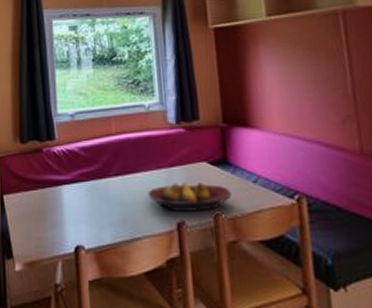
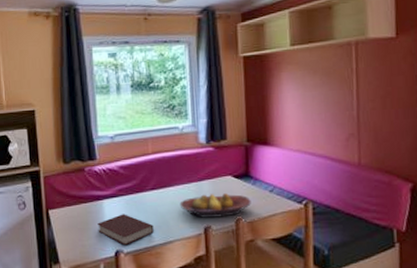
book: none [56,202,119,241] -> present [97,214,154,246]

